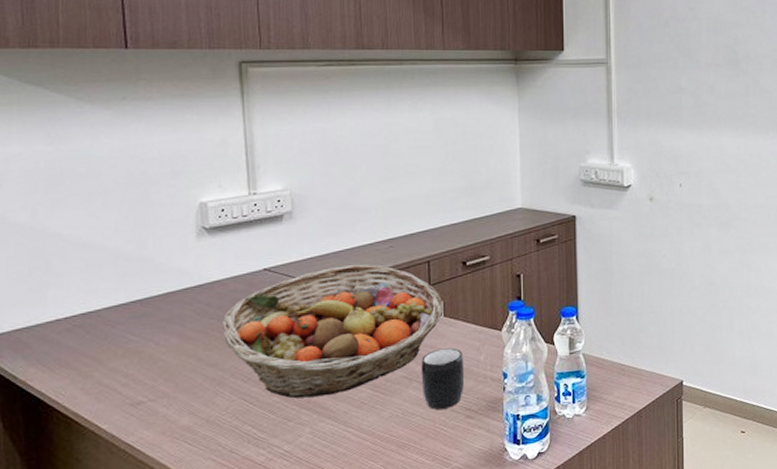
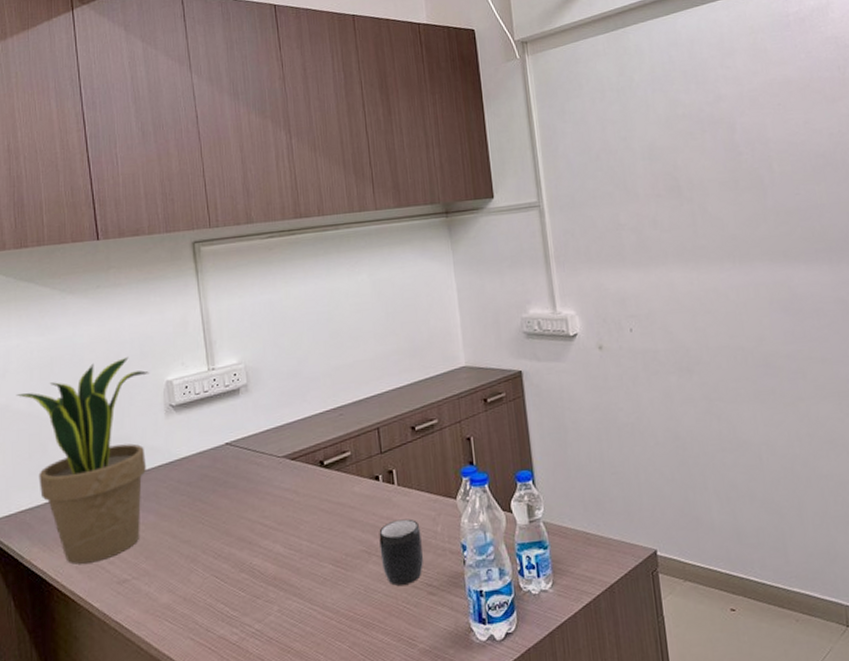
potted plant: none [14,174,180,386] -> present [15,356,149,564]
fruit basket: present [223,264,444,399] -> none [193,434,397,575]

